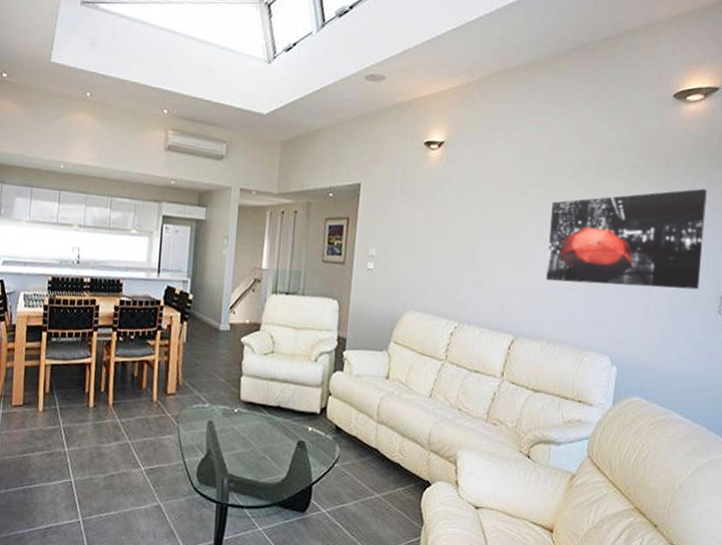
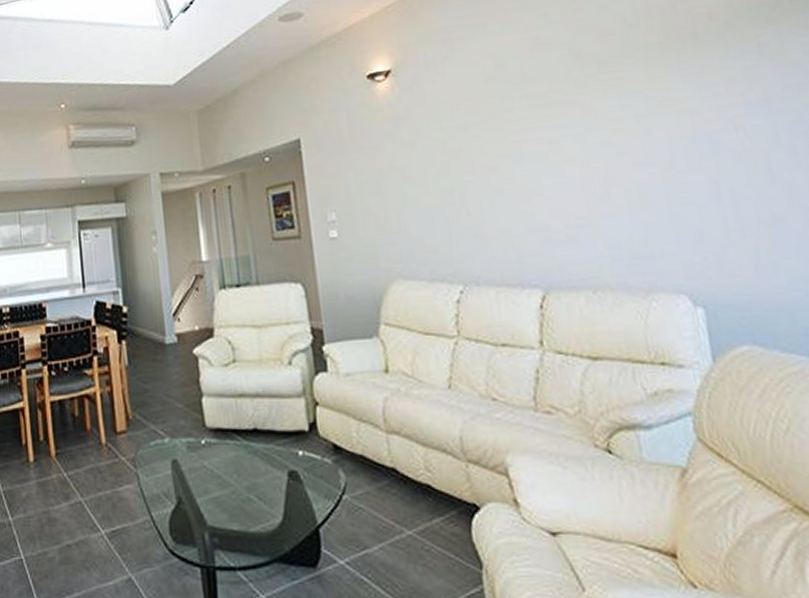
wall art: present [546,188,707,290] -> none [549,53,792,211]

